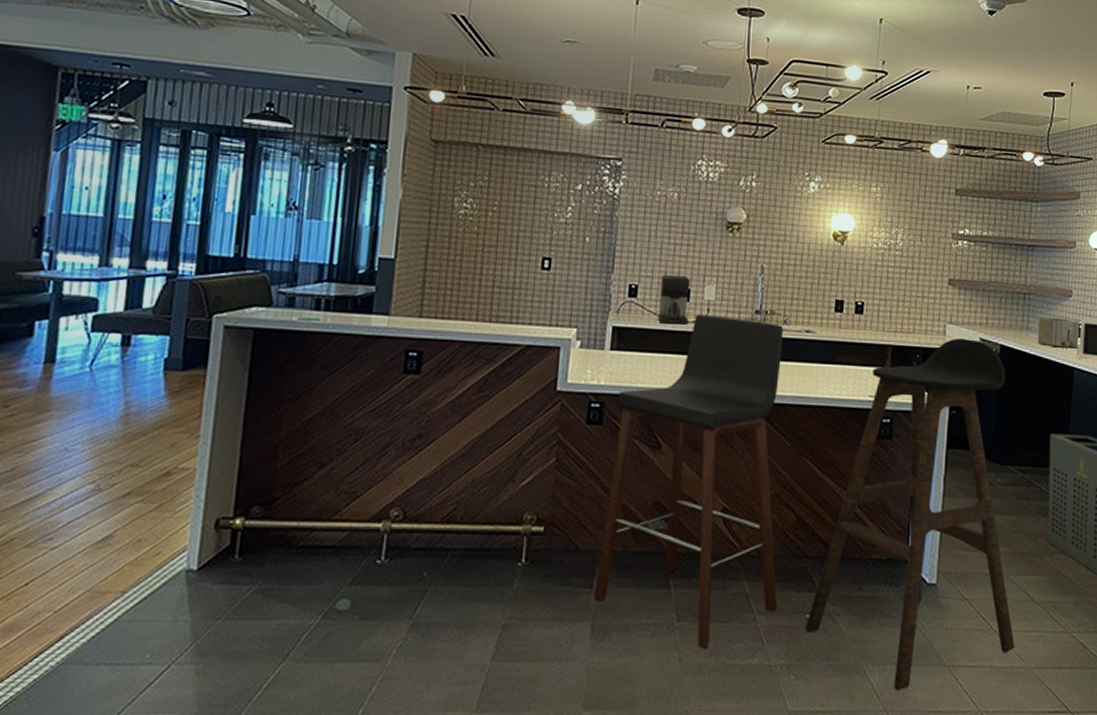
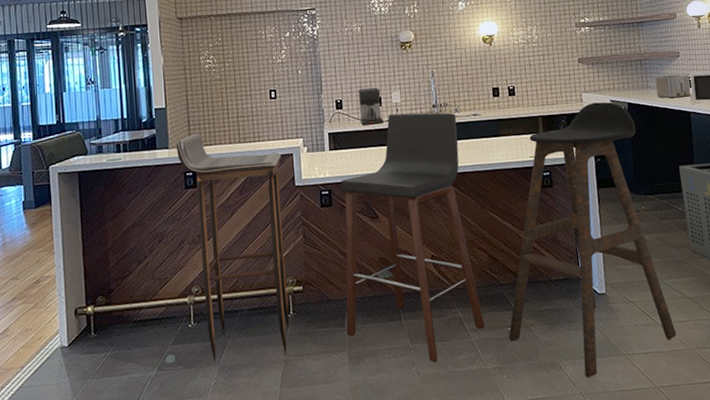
bar stool: none [400,301,544,619] -> present [177,134,290,364]

